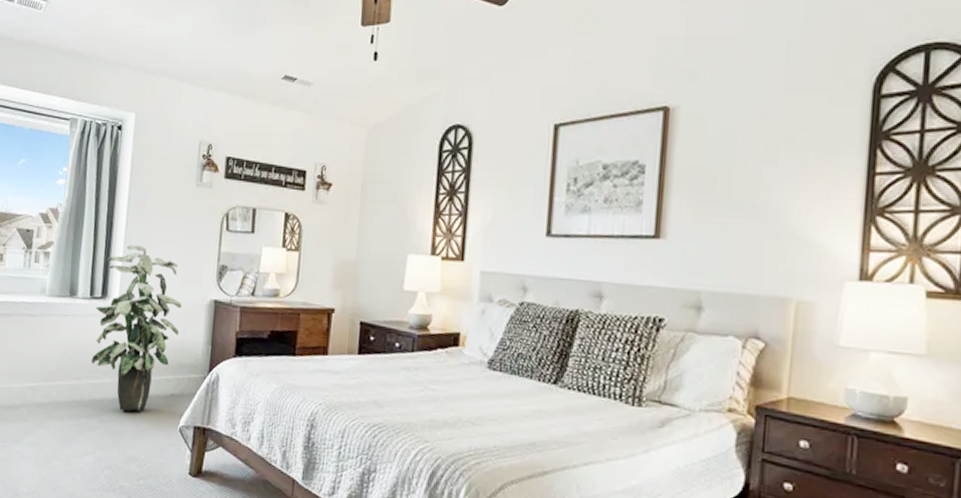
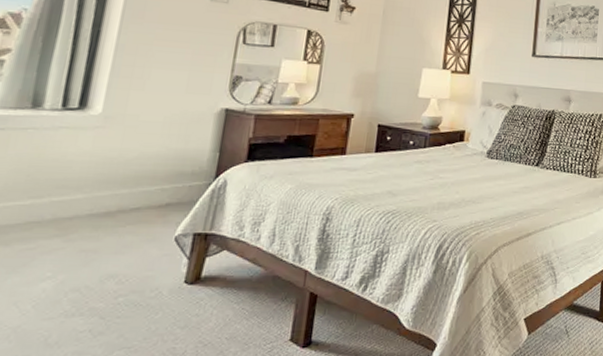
indoor plant: present [91,244,182,411] -> none [57,54,186,227]

